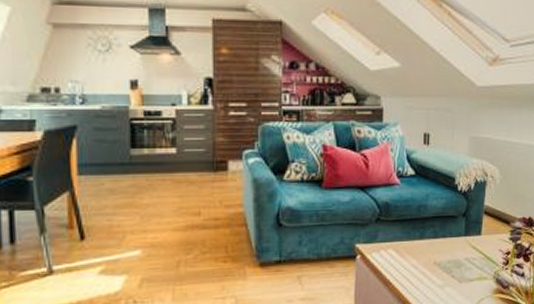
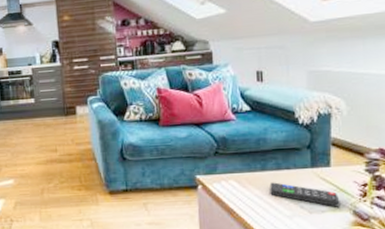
remote control: none [426,251,486,276] -> present [269,182,340,207]

